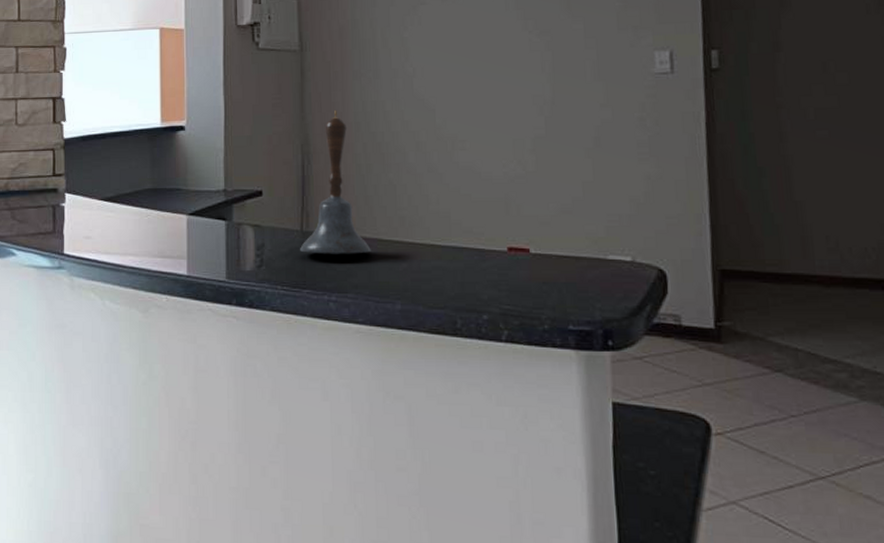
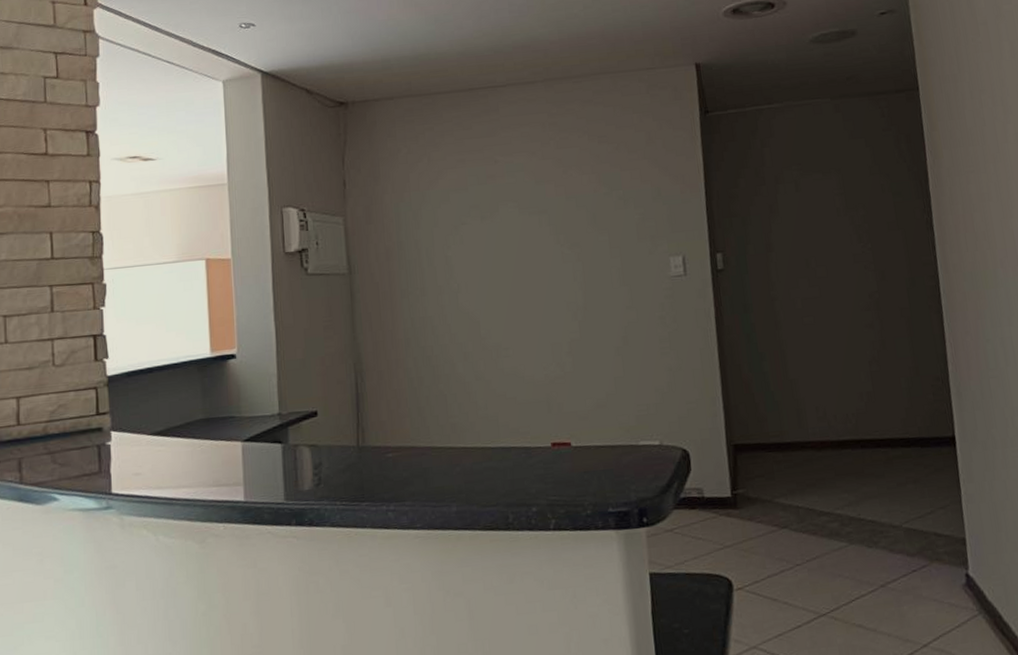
hand bell: present [300,111,371,256] -> none [357,329,426,467]

